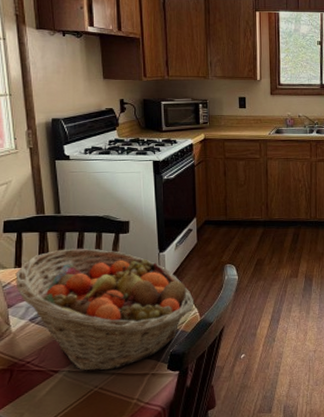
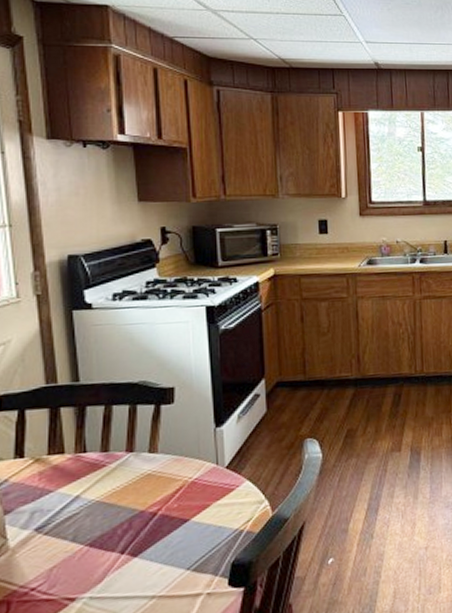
fruit basket: present [15,248,195,372] -> none [15,426,264,597]

